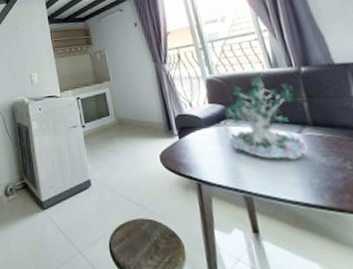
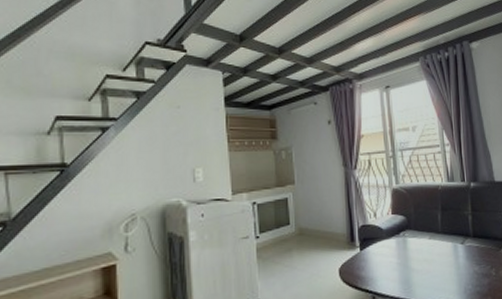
plant: present [224,74,309,160] -> none [404,187,468,269]

